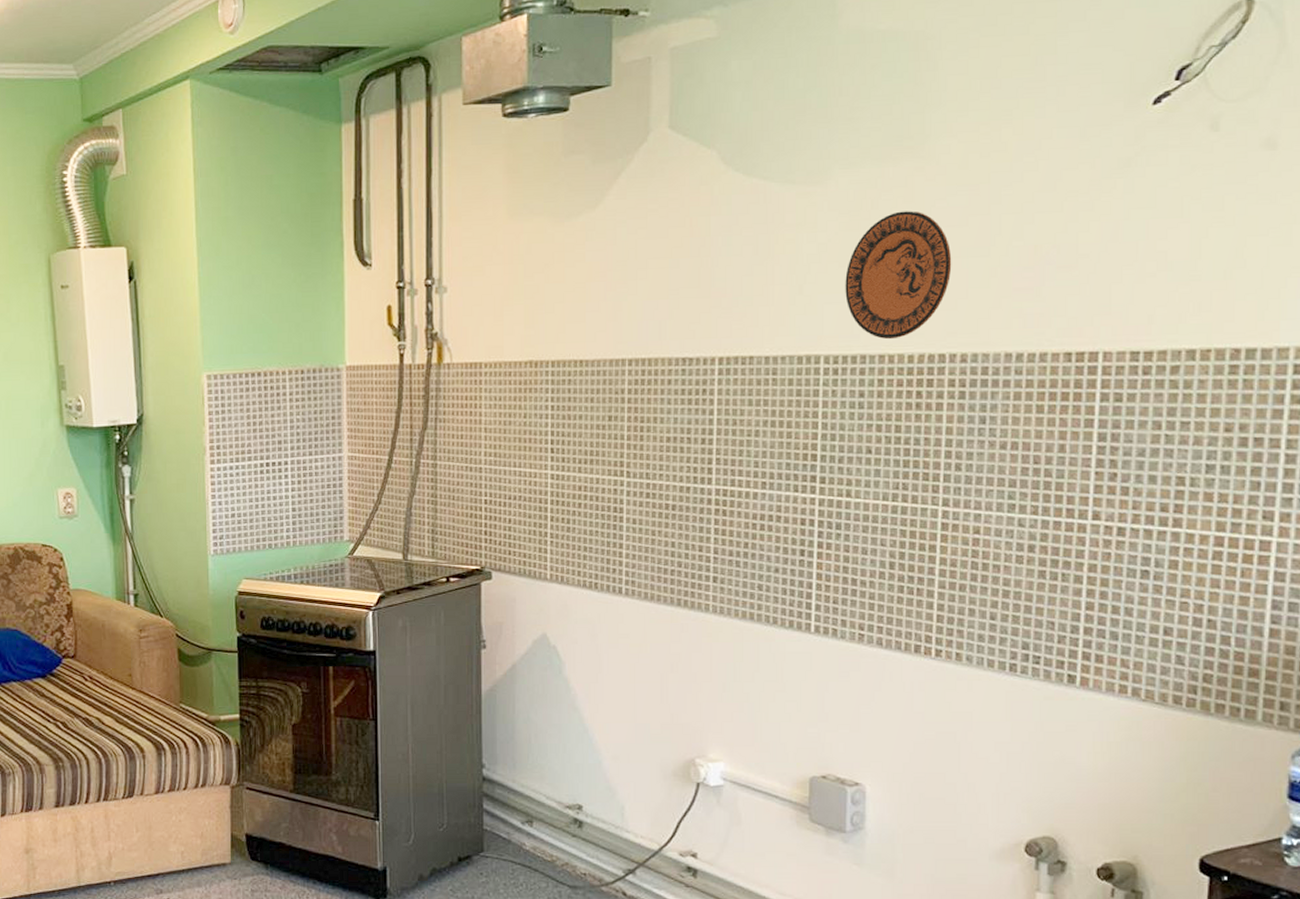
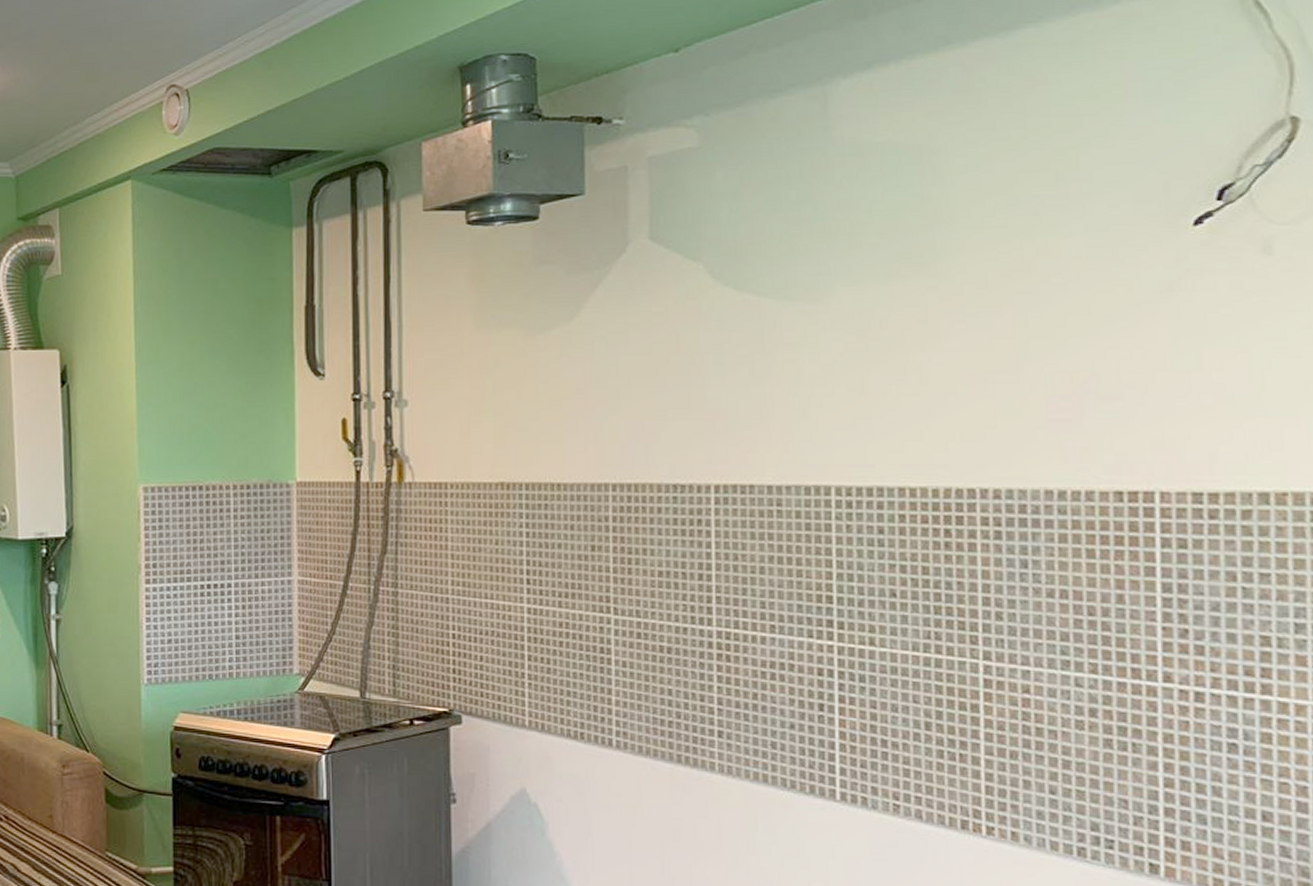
decorative plate: present [845,211,952,340] -> none [855,332,977,471]

